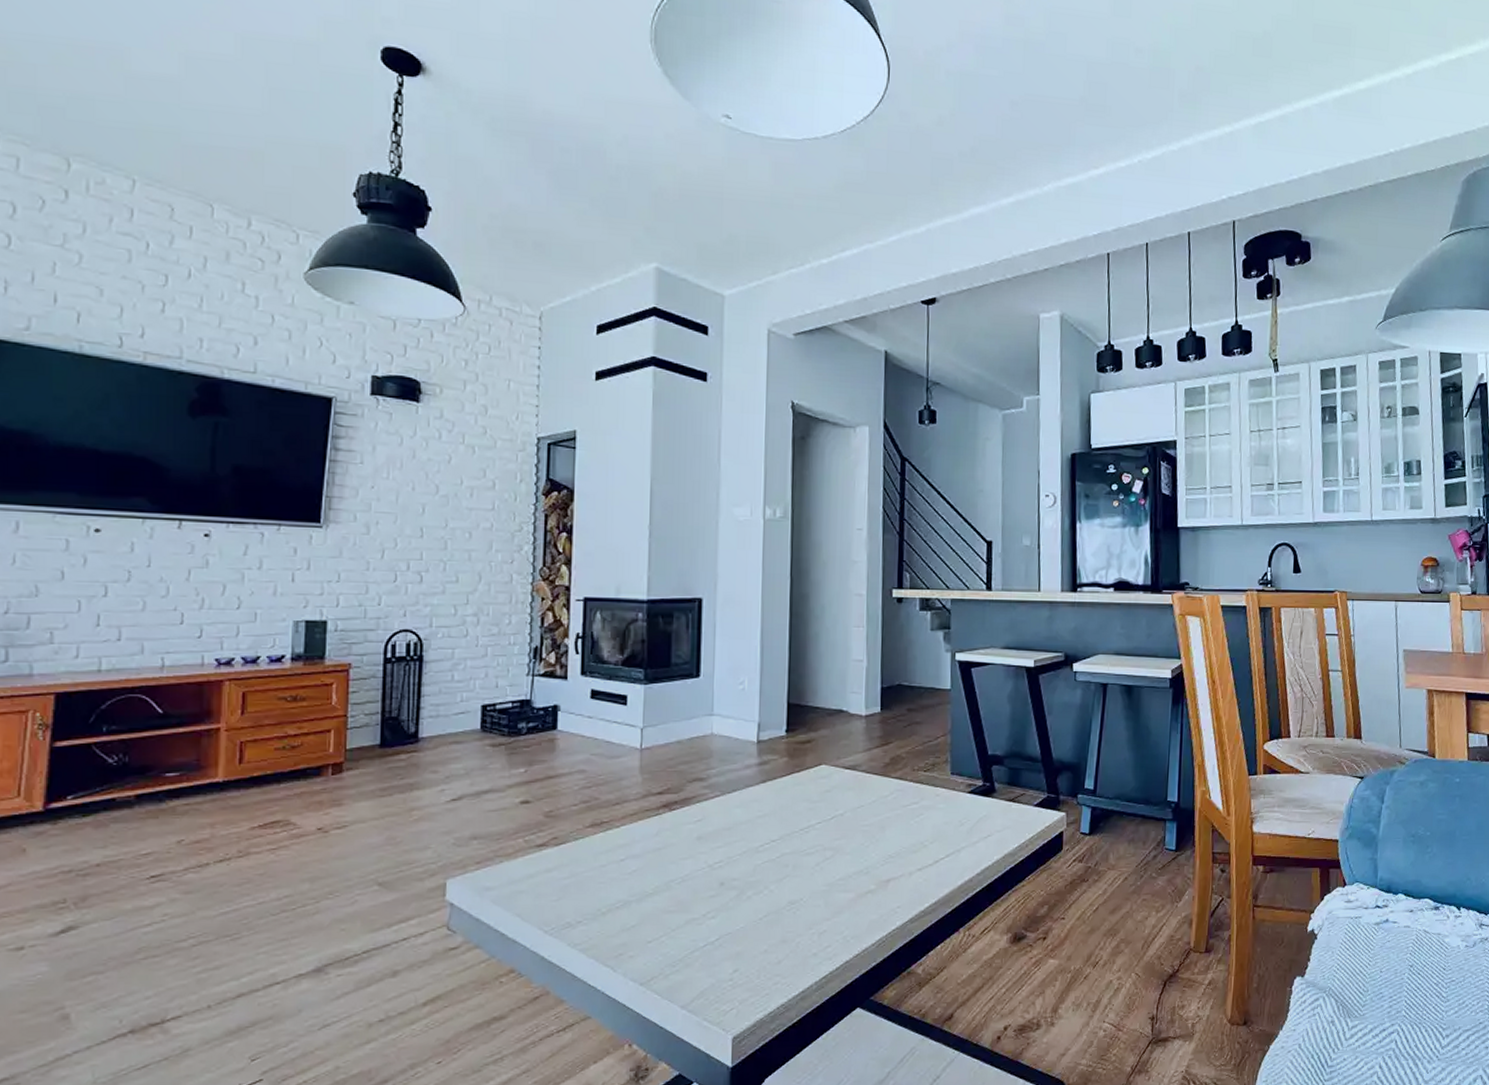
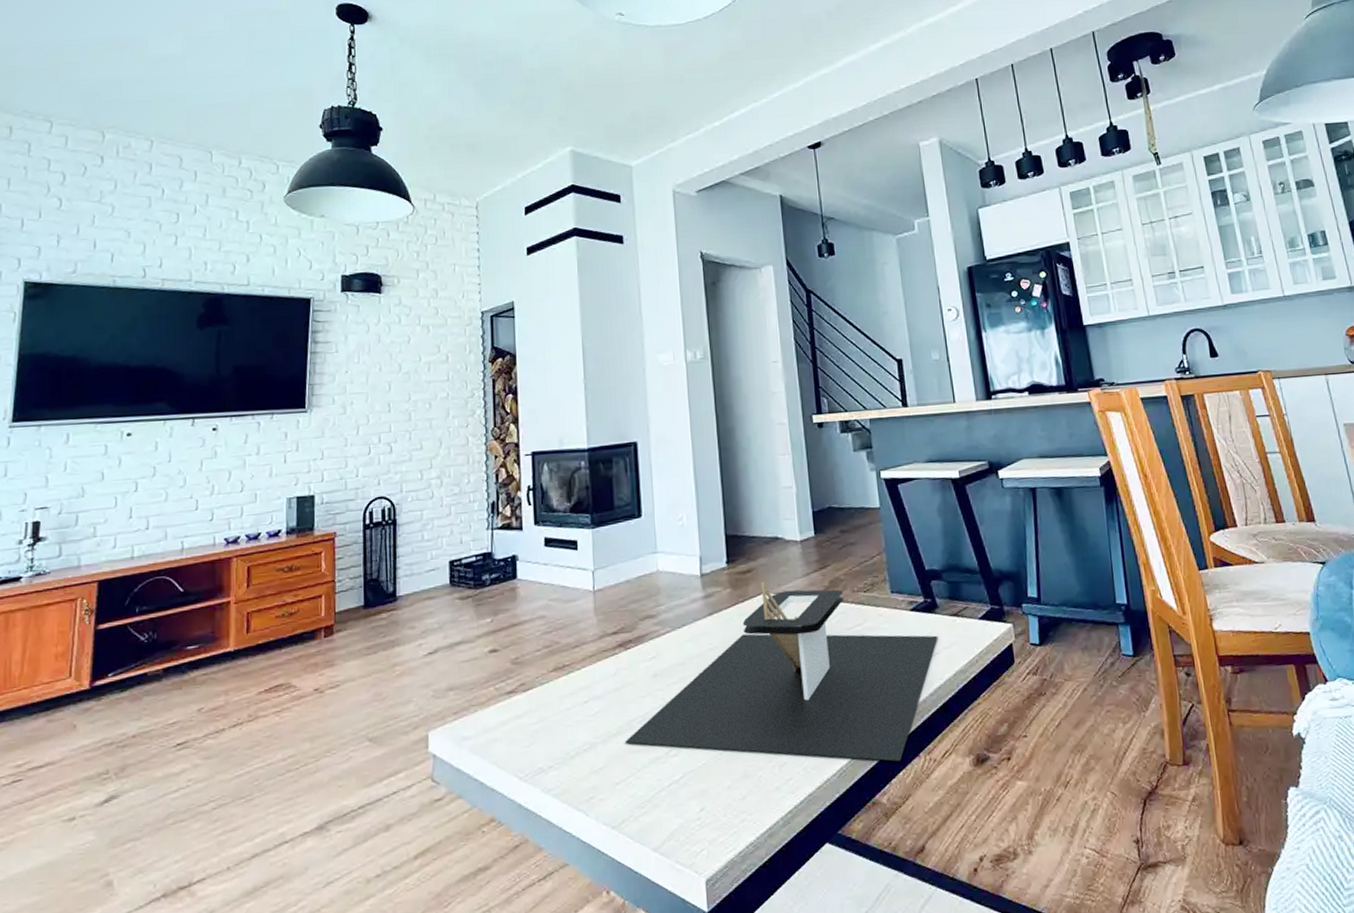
architectural model: none [662,753,992,935] -> present [625,581,938,762]

